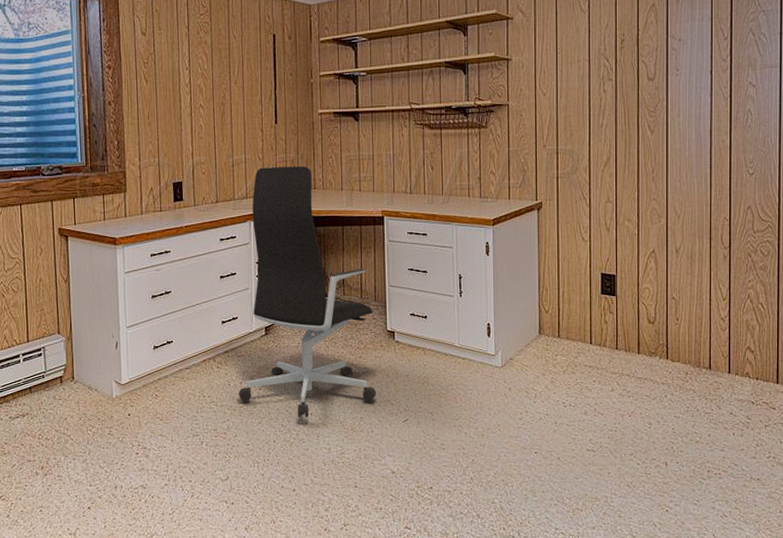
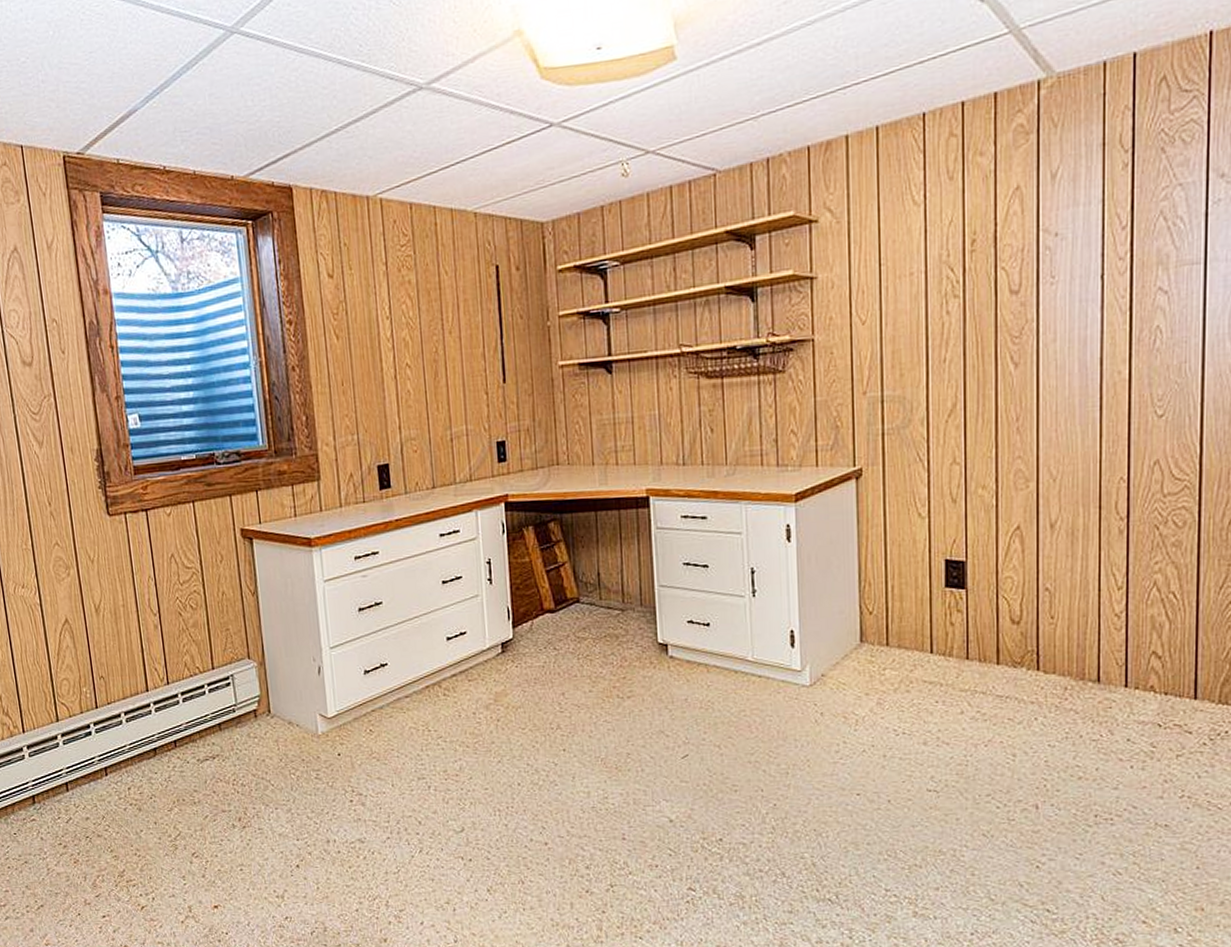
office chair: present [239,166,377,418] -> none [472,436,647,755]

